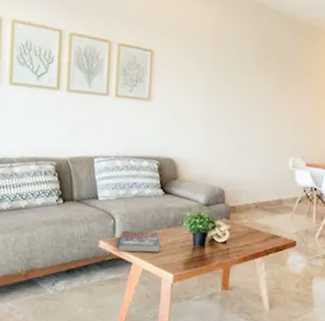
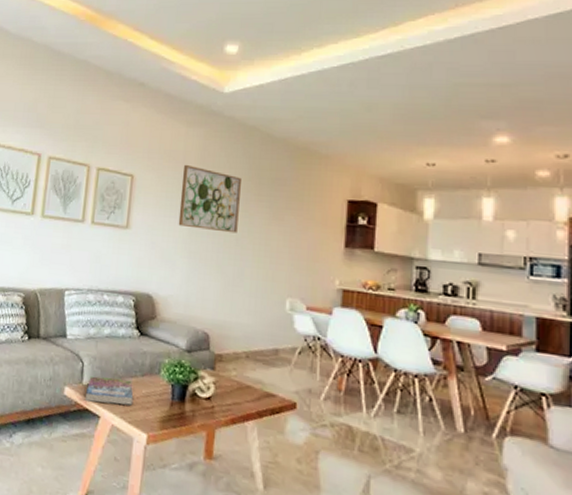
wall art: none [195,39,252,103] -> present [178,164,241,234]

